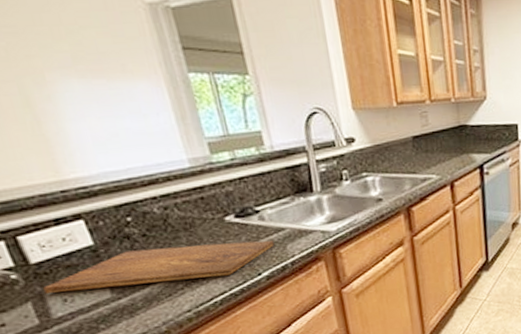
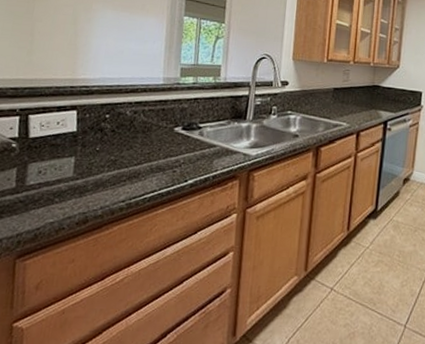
cutting board: present [43,240,275,294] -> none [29,141,205,177]

